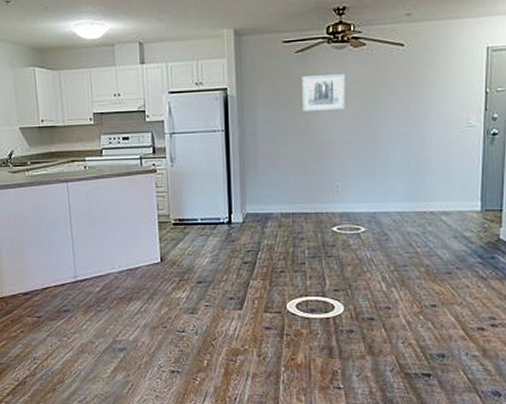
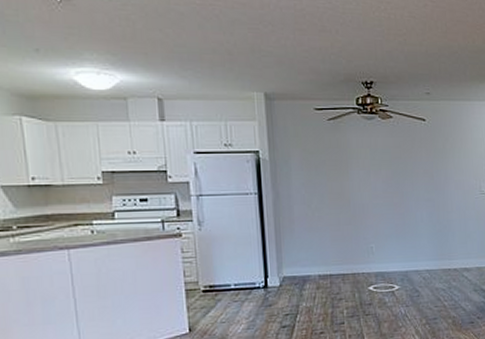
wall art: present [302,74,346,113] -> none [334,143,377,178]

